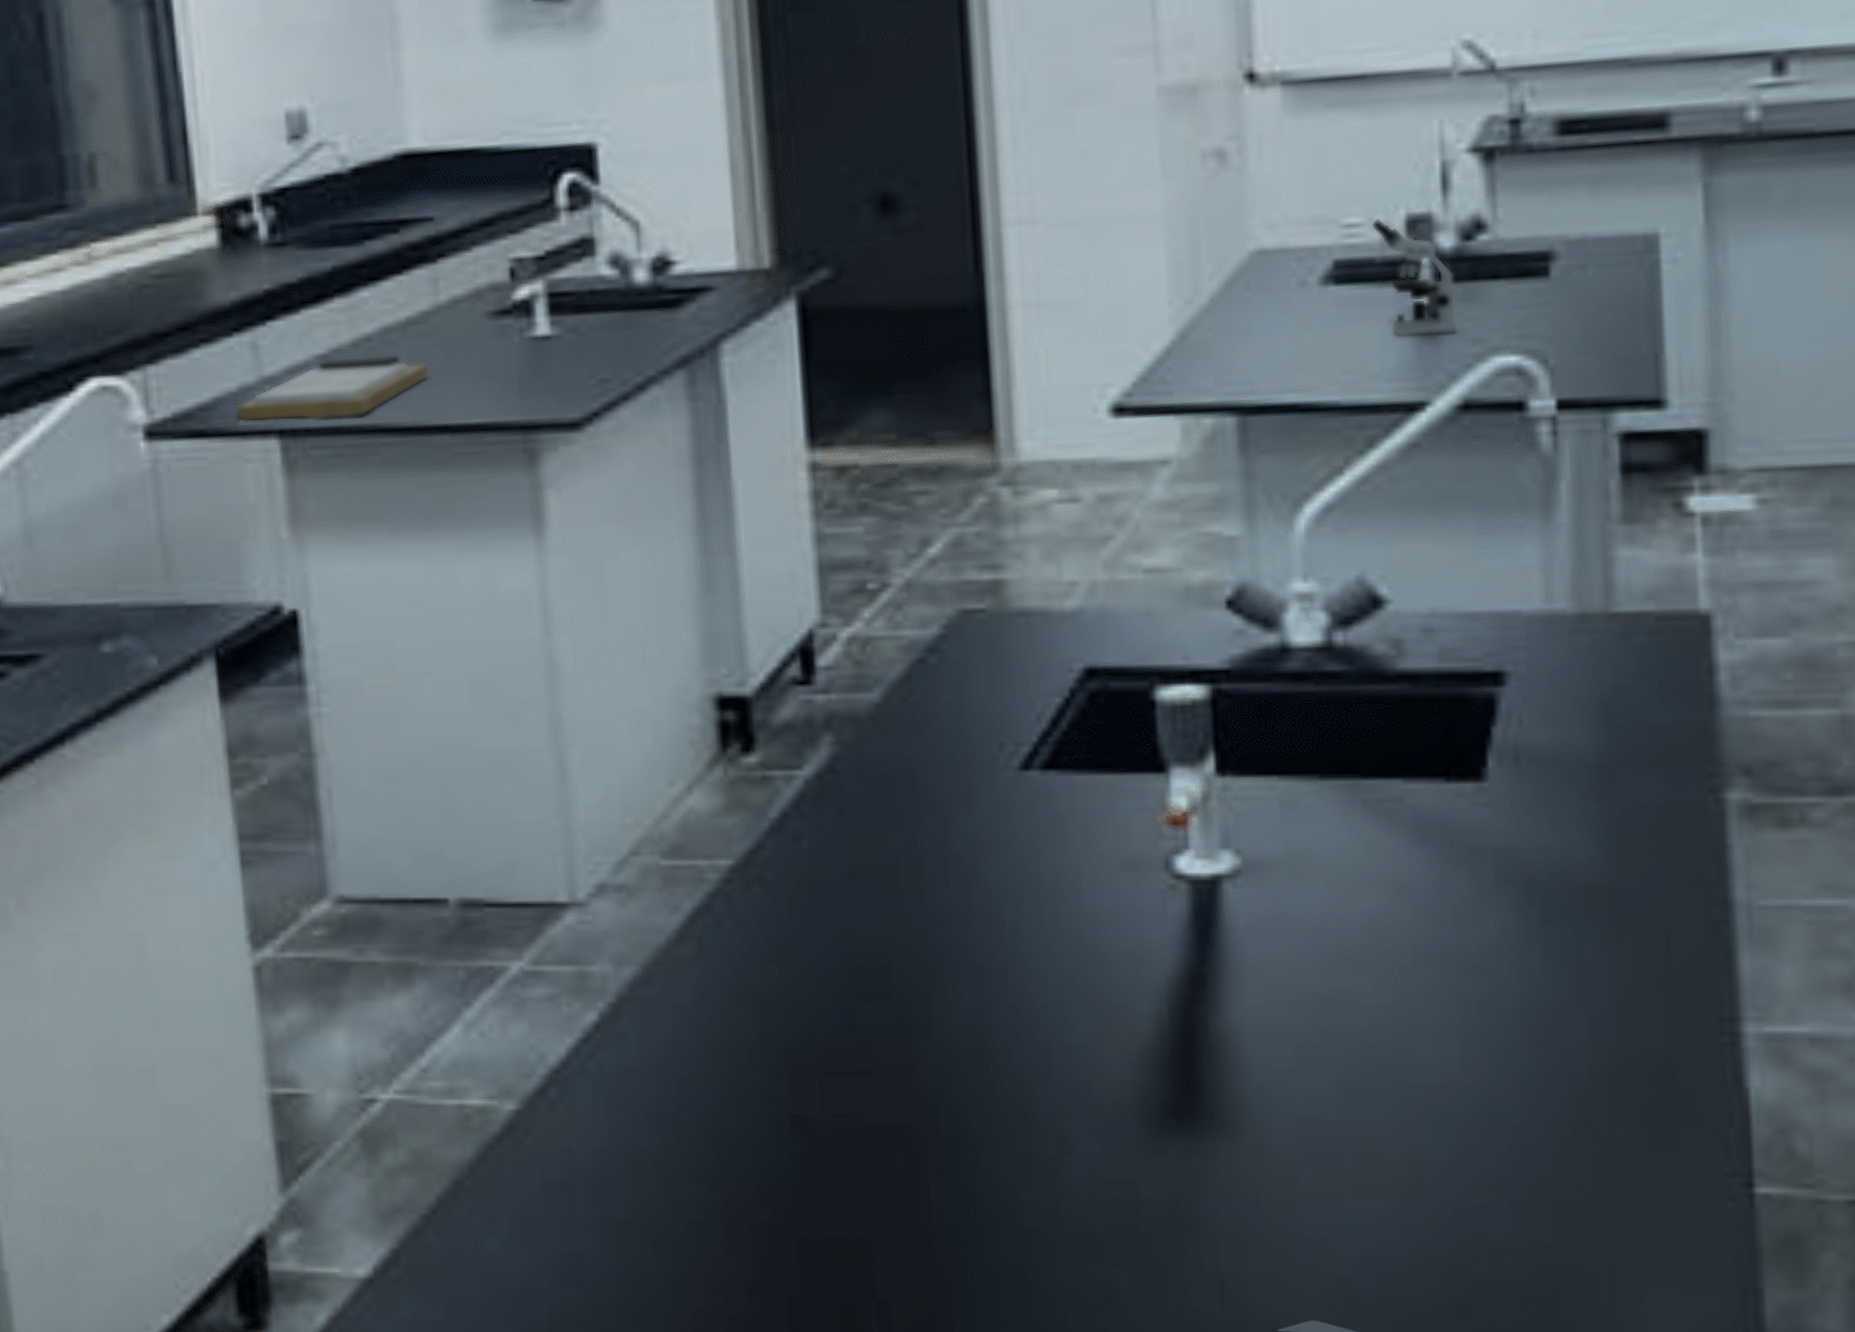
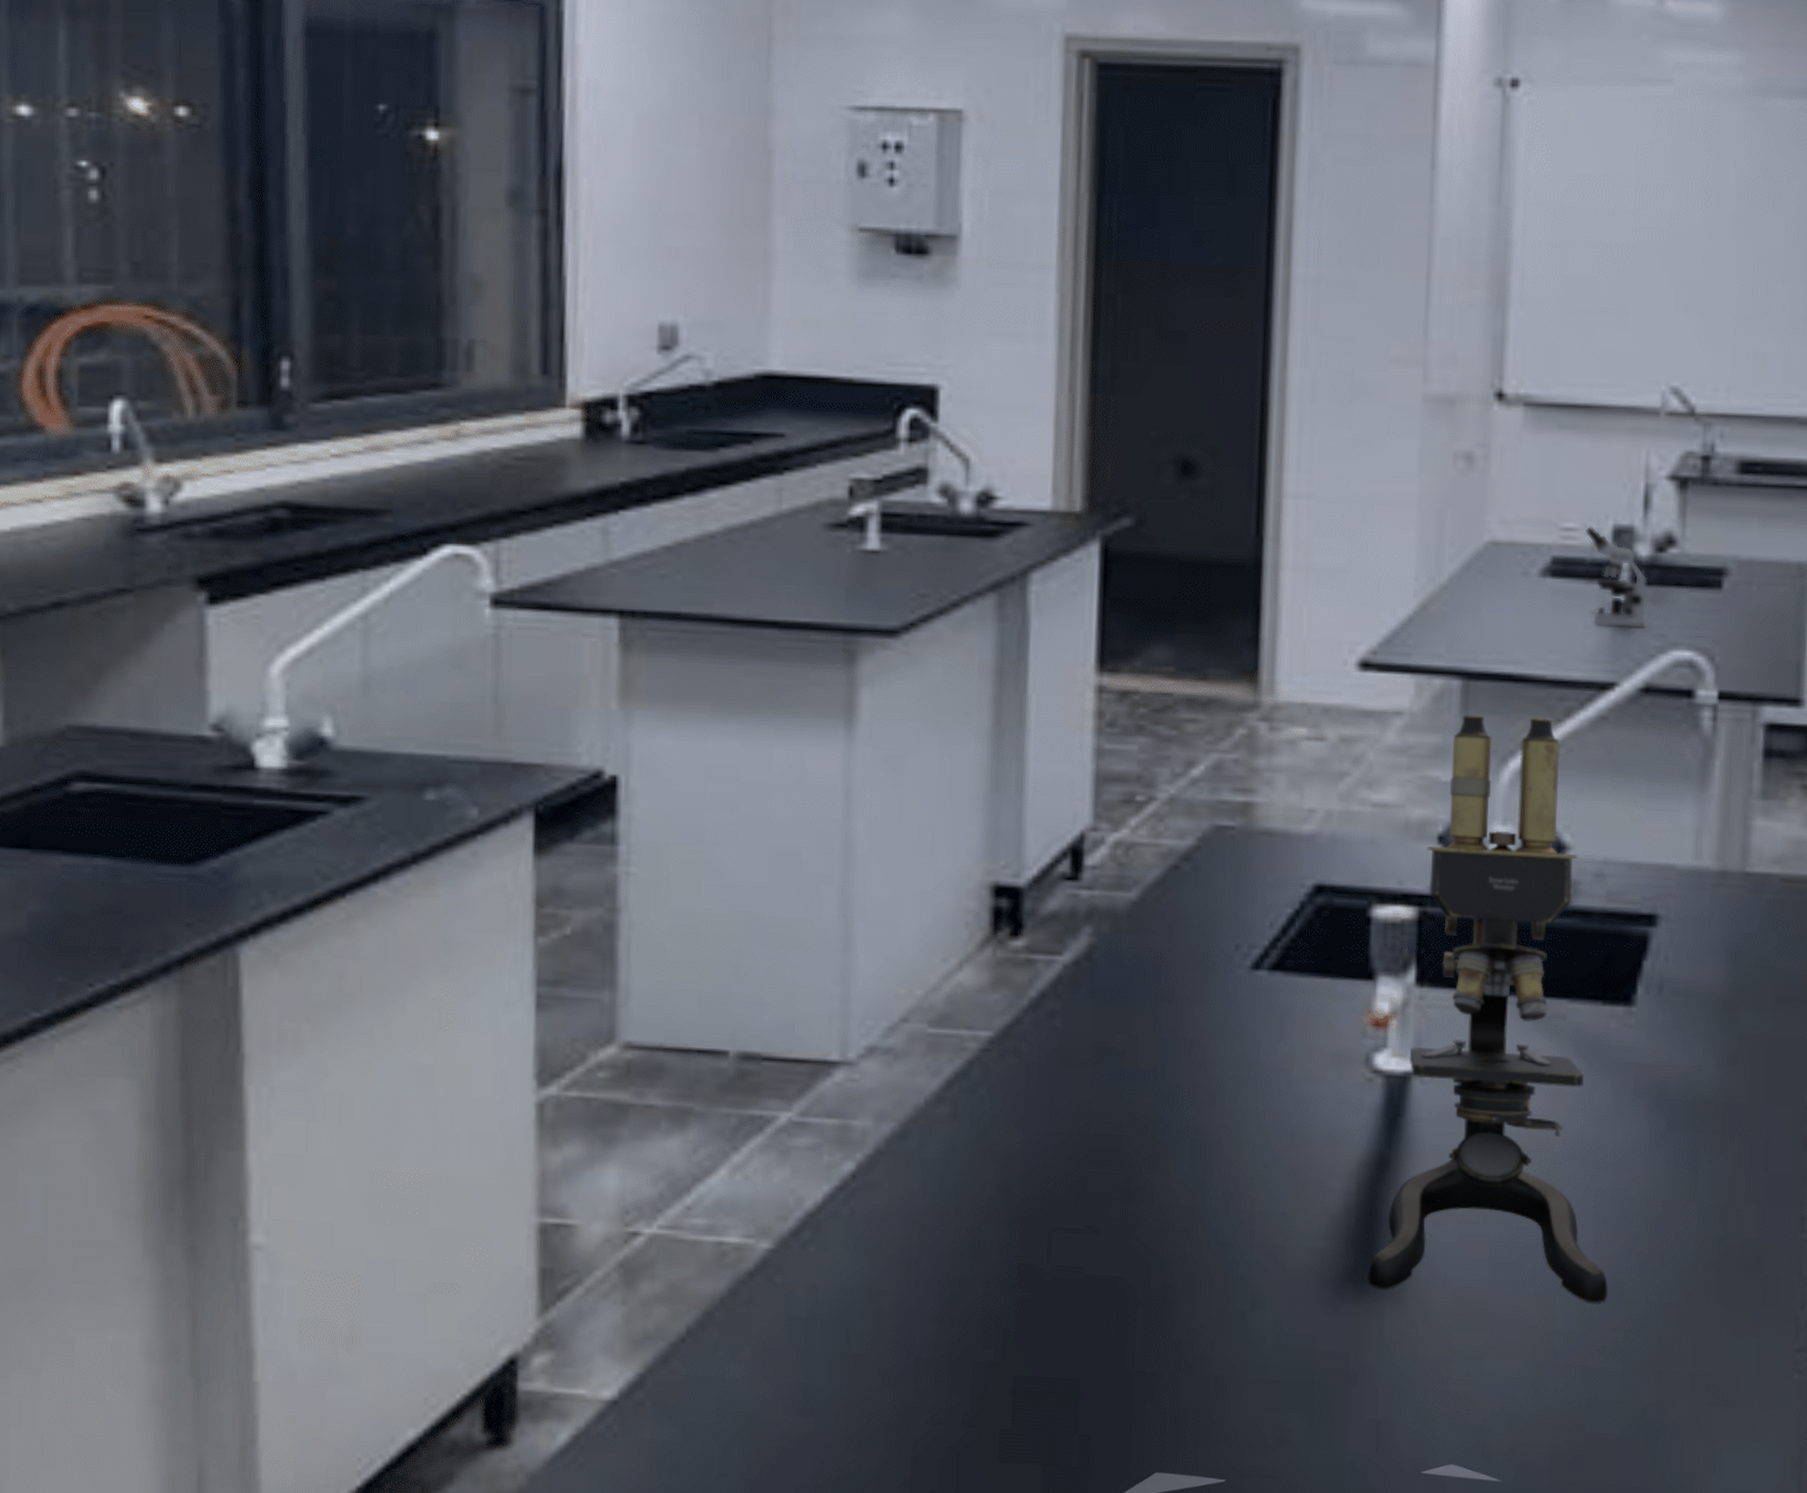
clipboard: present [235,353,431,423] -> none [580,549,767,605]
microscope: none [1192,450,1486,1129] -> present [1368,714,1609,1303]

